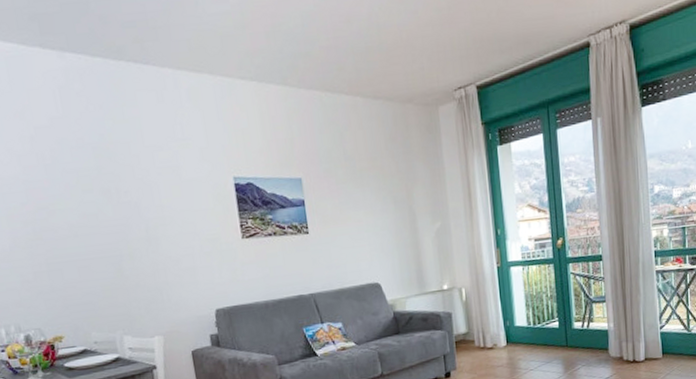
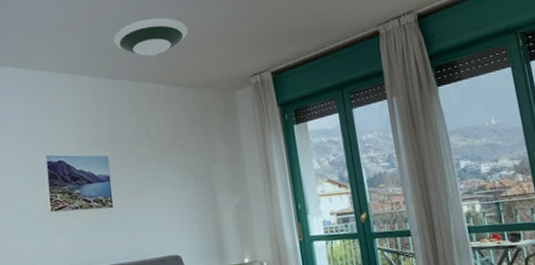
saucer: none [303,15,388,63] -> present [113,17,188,57]

